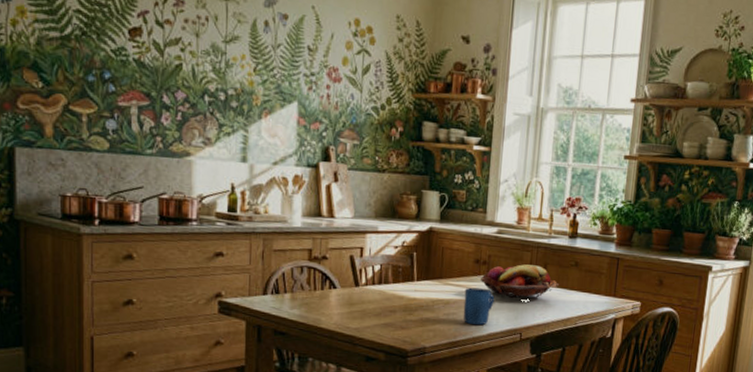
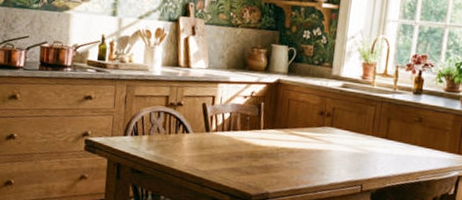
mug: present [463,287,495,326] -> none [305,138,337,175]
fruit basket: present [481,264,560,299] -> none [324,118,403,152]

